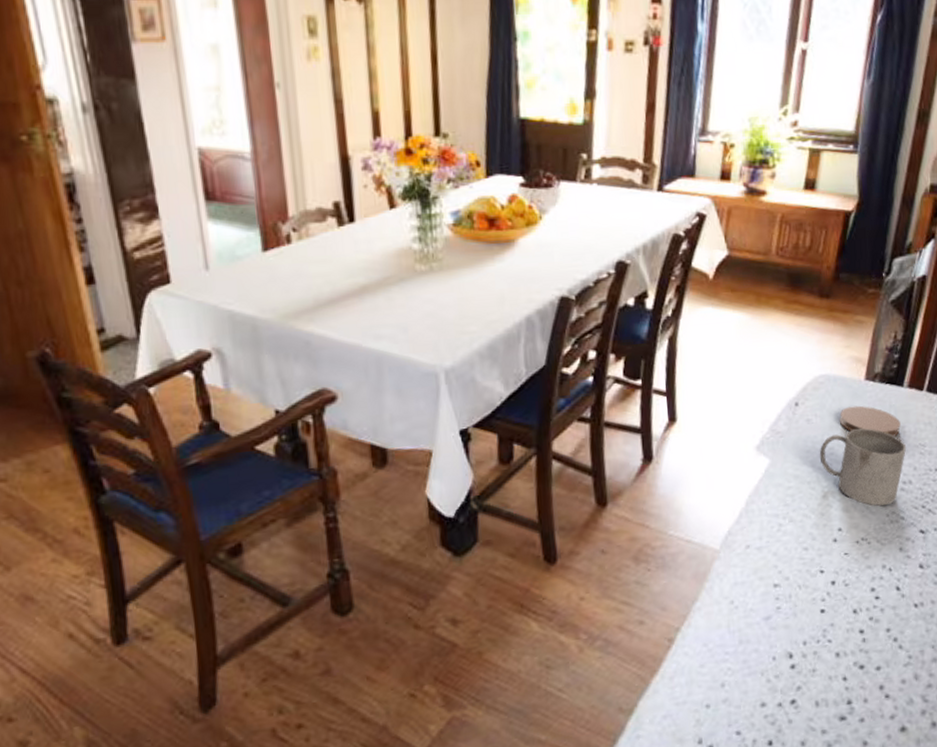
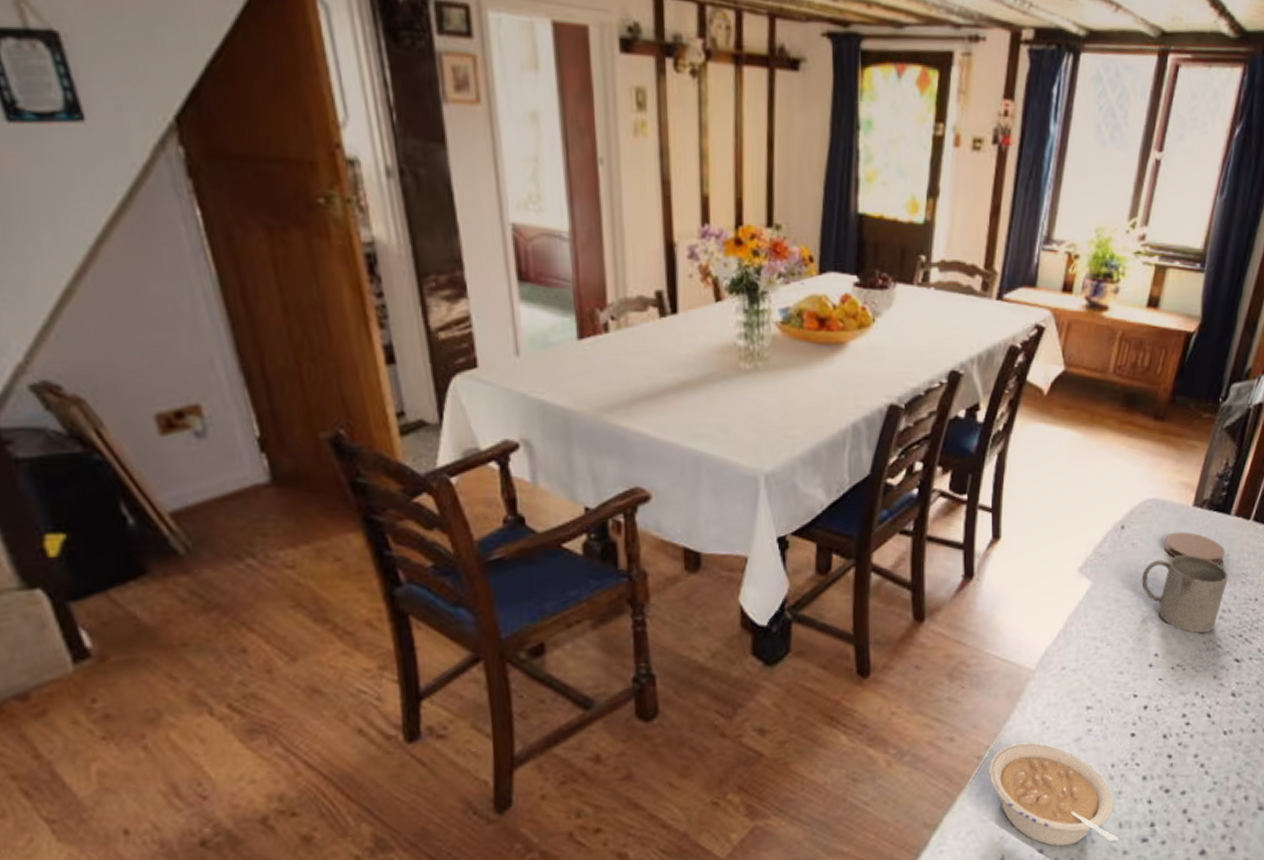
legume: none [680,622,817,728] -> present [989,742,1119,847]

